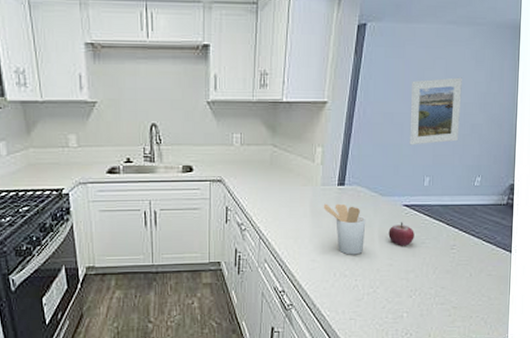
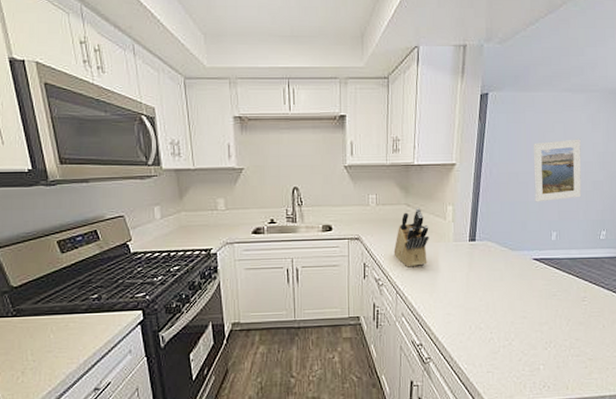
knife block: none [258,149,296,212] -> present [393,208,429,267]
utensil holder: present [323,203,366,255] -> none [456,258,498,308]
fruit: present [388,222,414,246] -> none [520,275,546,299]

